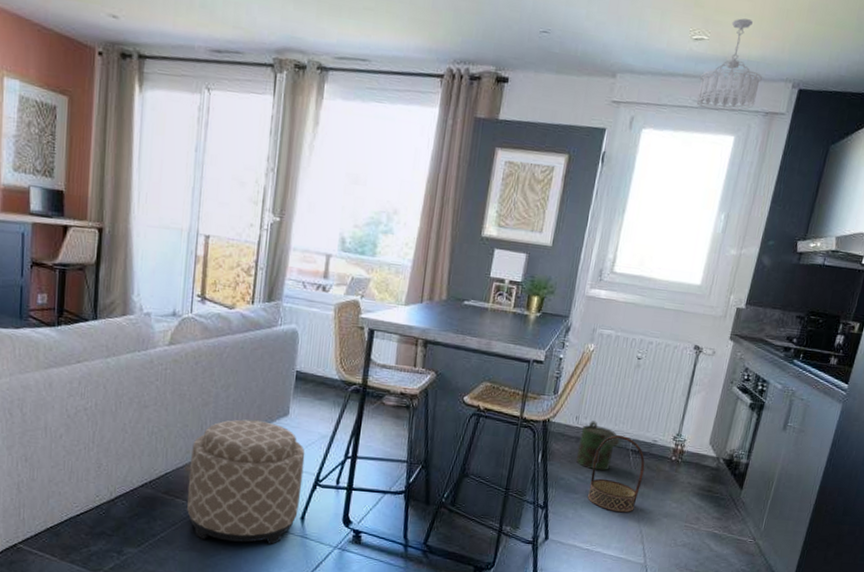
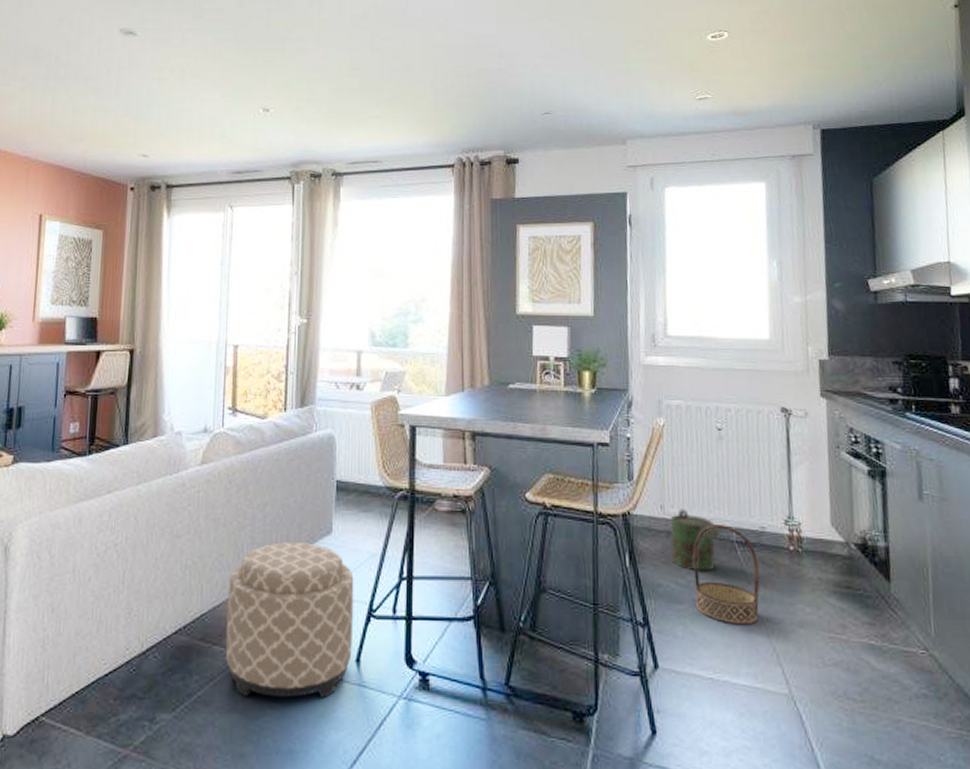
ceiling light fixture: present [696,18,762,111] -> none [712,74,779,160]

